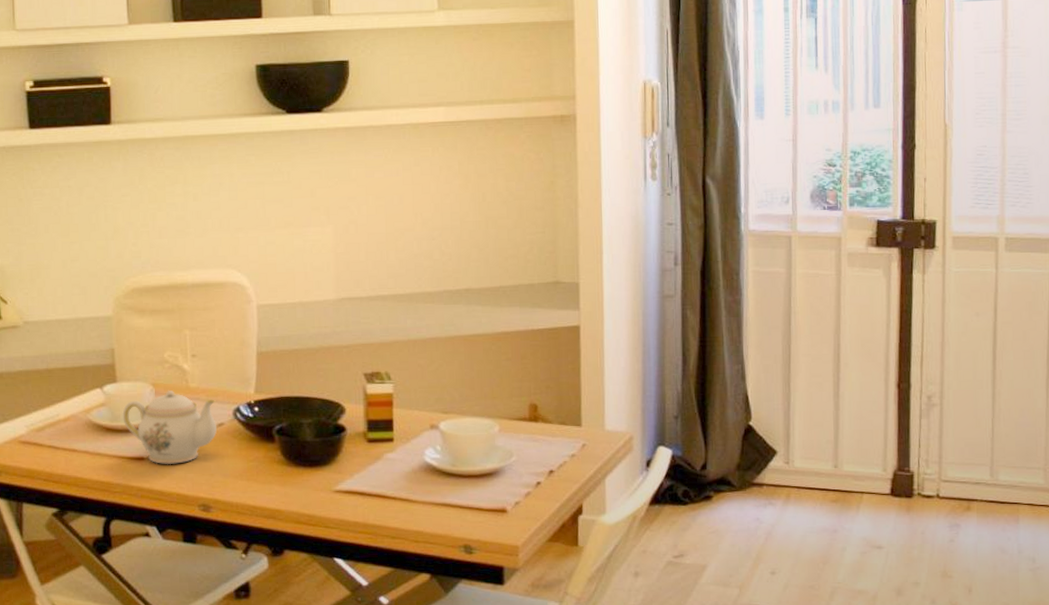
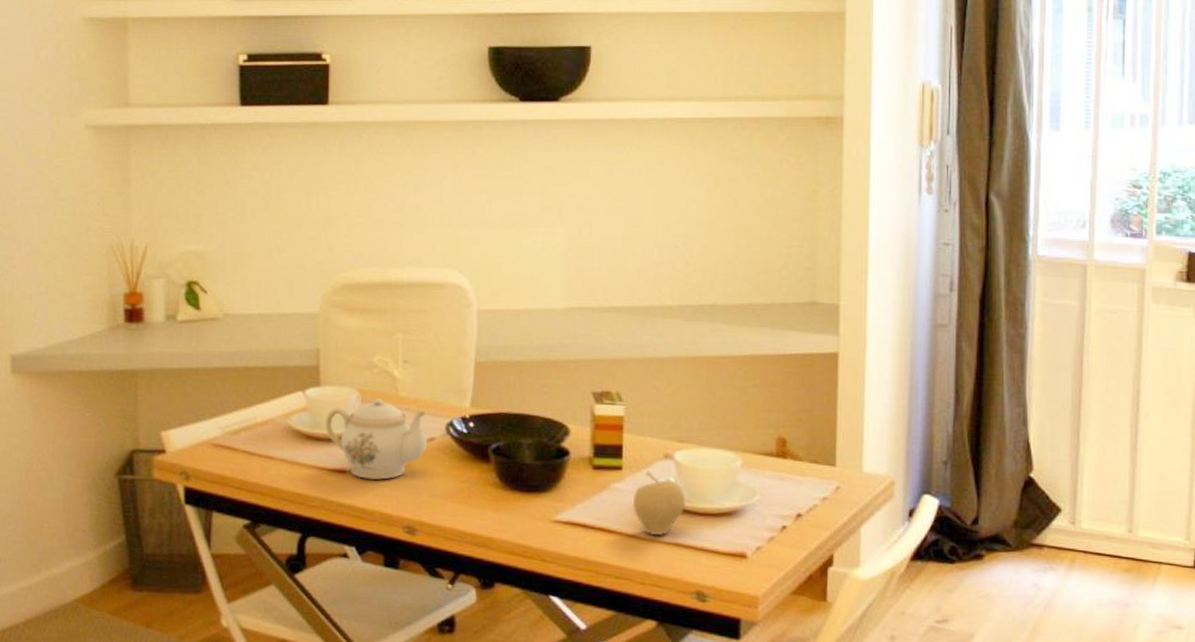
fruit: none [404,441,451,498] -> present [632,471,686,536]

